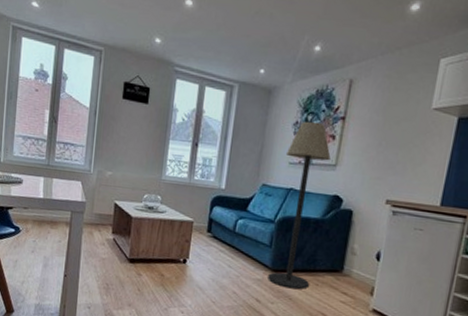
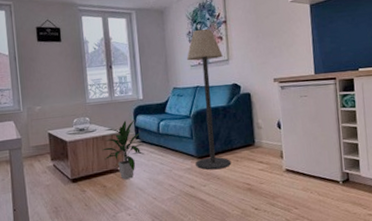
indoor plant: none [168,208,214,274] -> present [102,119,146,179]

